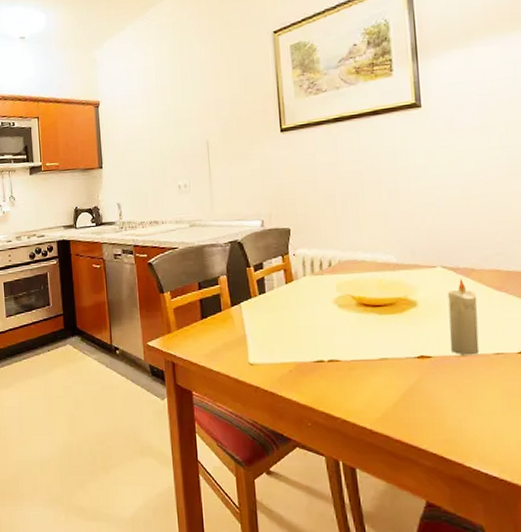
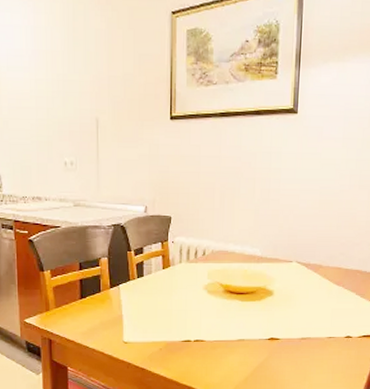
candle: present [447,279,480,355] -> none [295,273,321,338]

